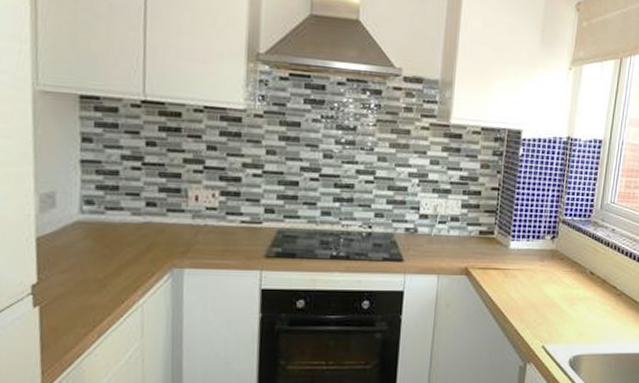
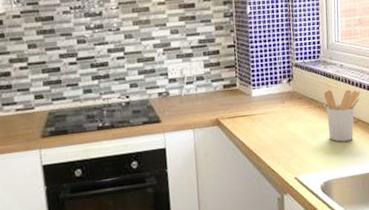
utensil holder: none [587,255,629,315] -> present [323,89,360,142]

